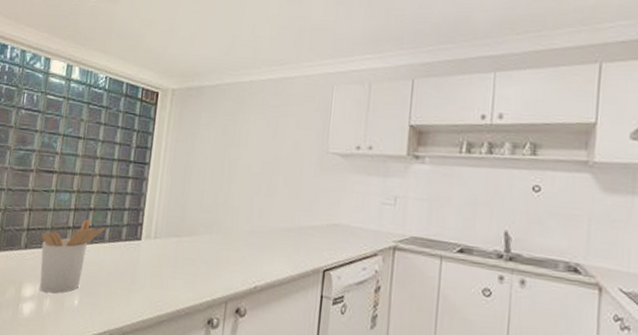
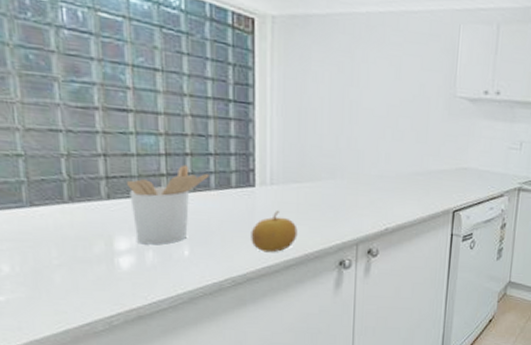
fruit: none [131,264,173,307] -> present [251,211,298,253]

